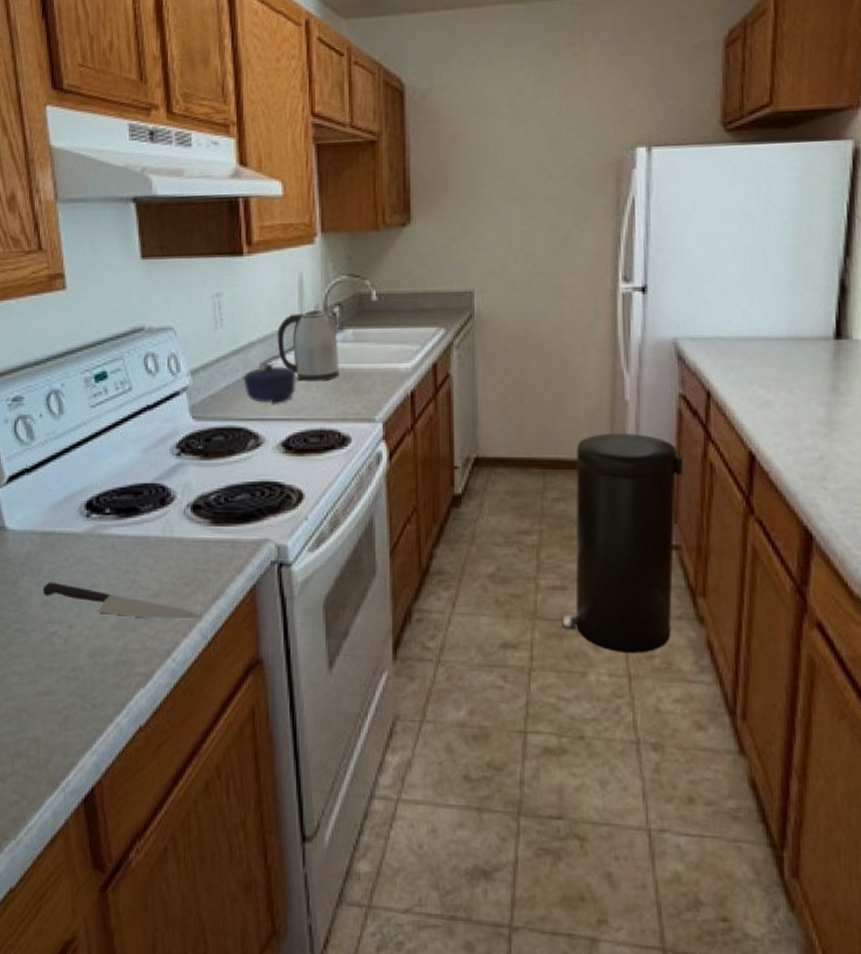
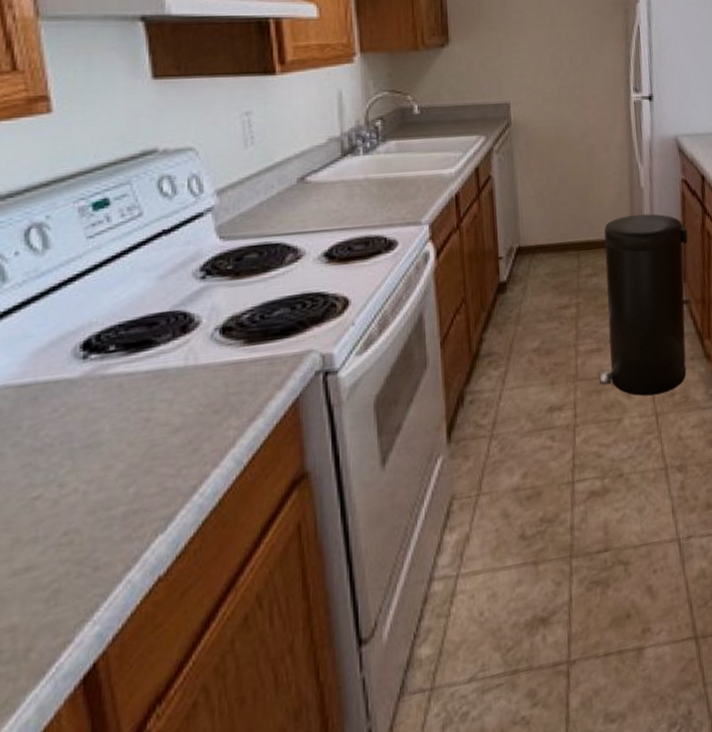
kitchen knife: present [42,582,202,620] -> none [20,437,235,463]
cooking pot: present [243,362,296,404] -> none [279,176,337,218]
kettle: present [277,310,339,382] -> none [316,125,384,193]

